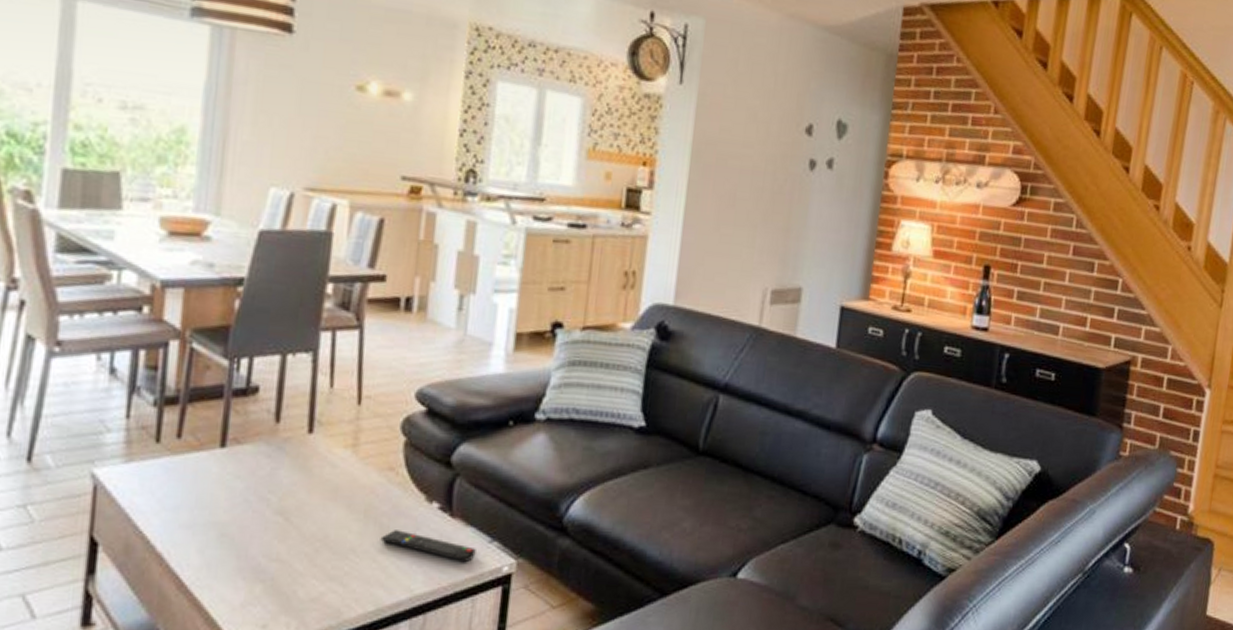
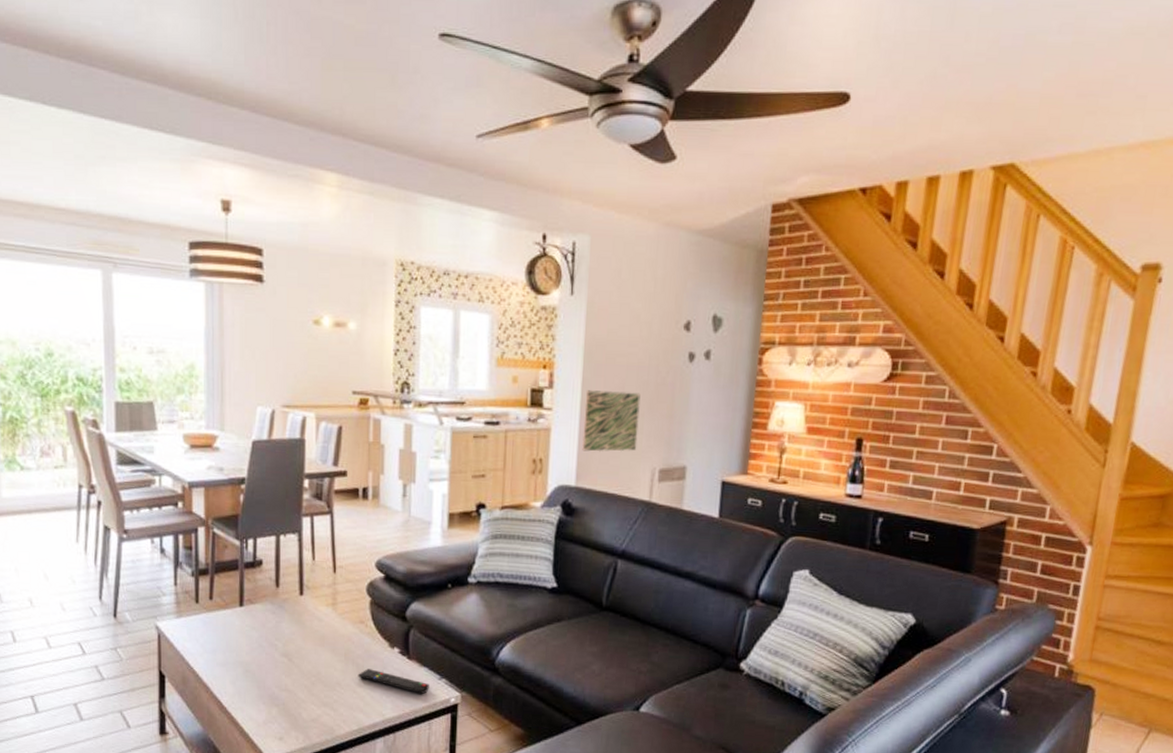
wall art: none [684,194,754,268] -> present [582,390,641,452]

